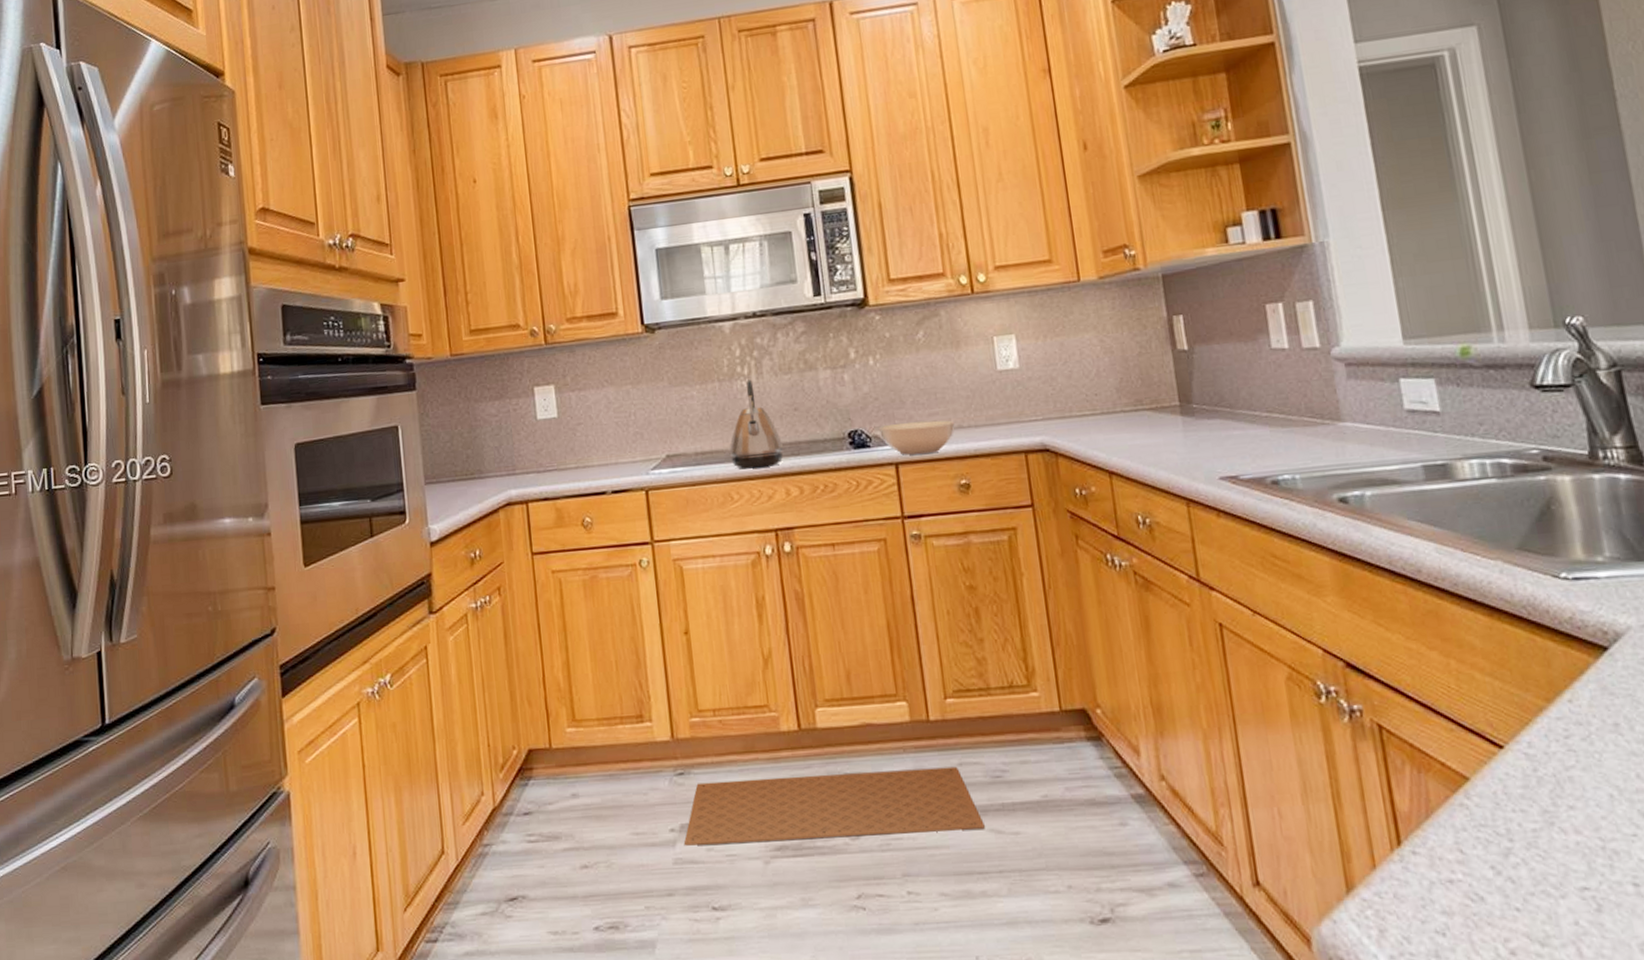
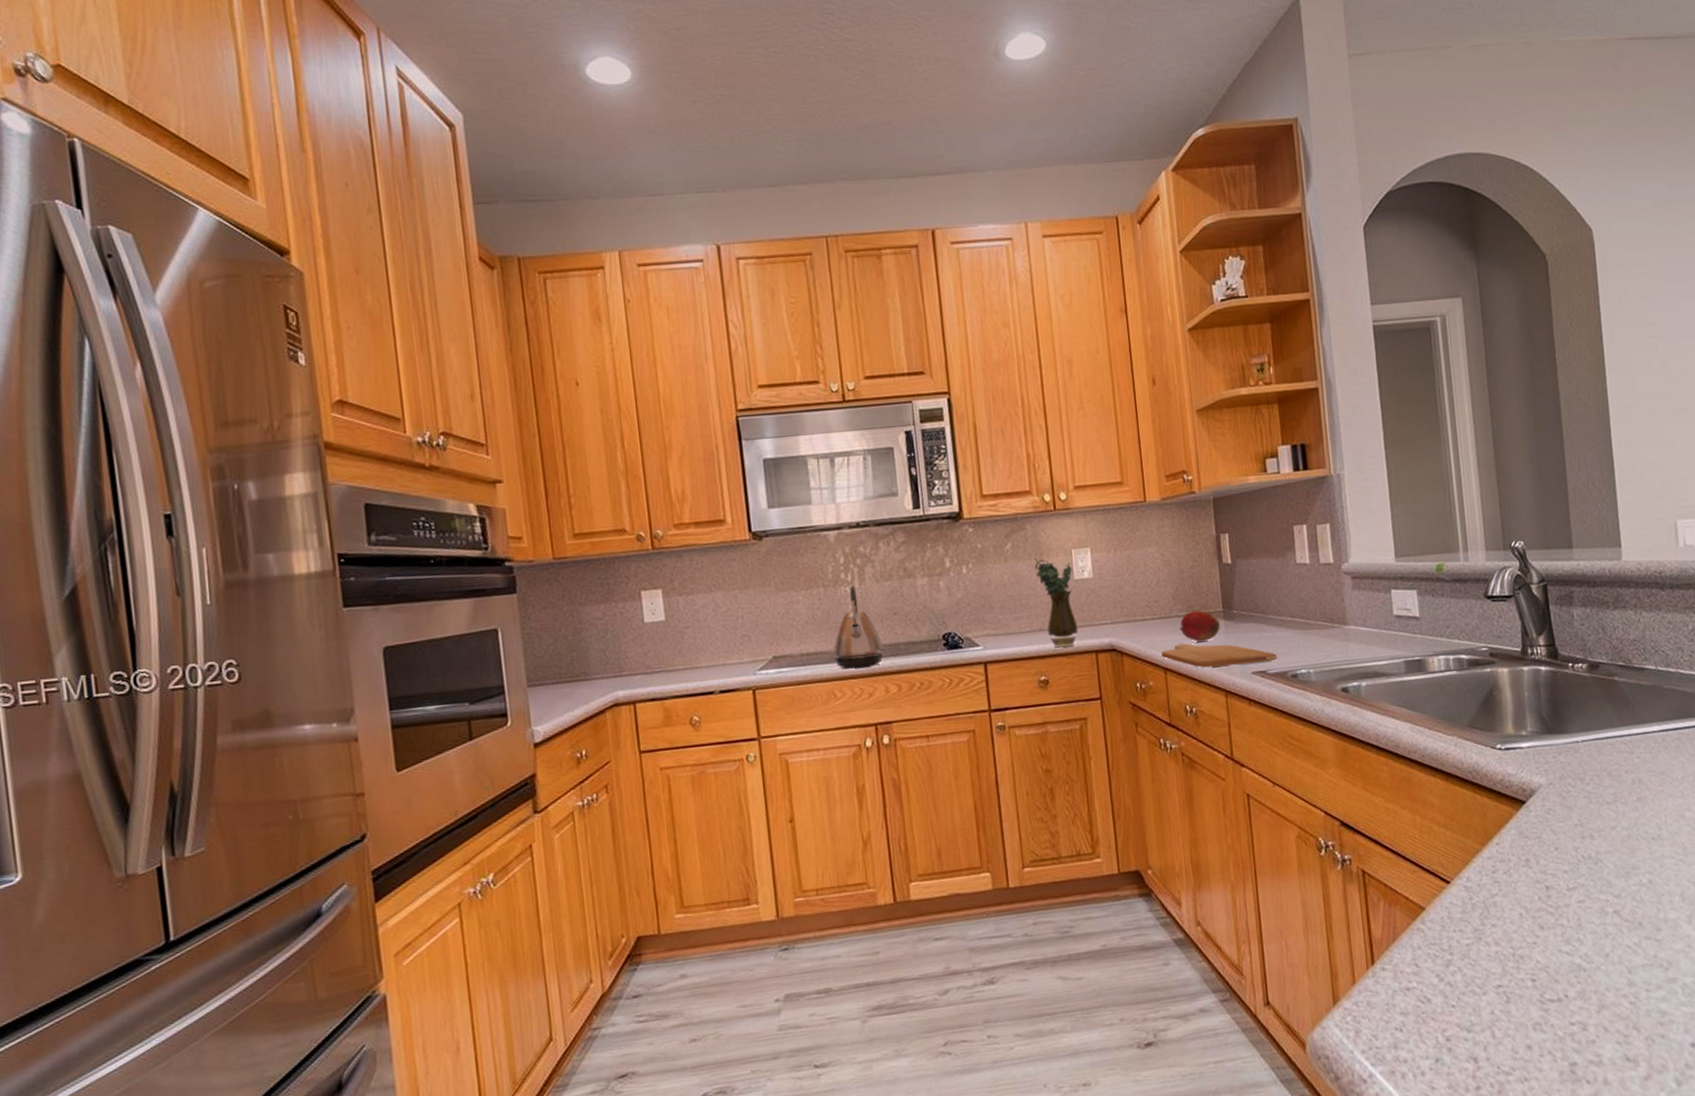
bath mat: present [683,766,985,846] -> none [788,926,1054,1014]
bowl: present [879,420,955,455] -> none [971,623,1037,655]
vase: none [950,347,1004,448] -> present [1034,558,1079,648]
chopping board: none [1104,443,1252,472] -> present [1161,643,1277,668]
fruit: none [1126,404,1177,441] -> present [1180,610,1220,642]

